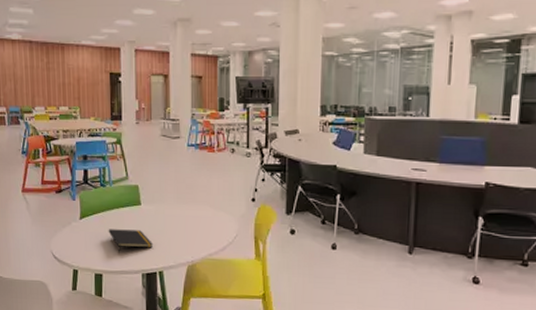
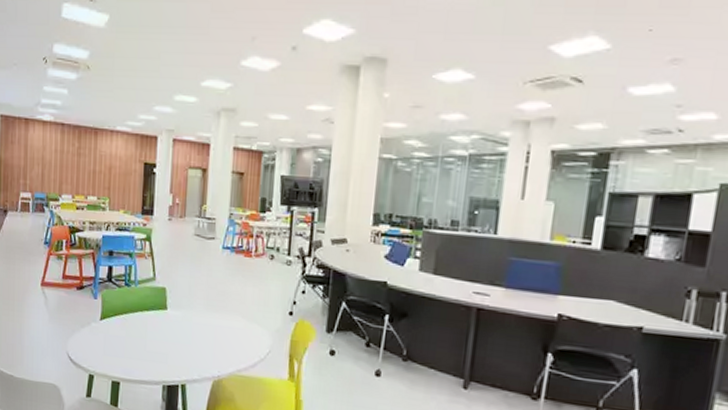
notepad: present [108,229,154,253] -> none [129,333,178,361]

